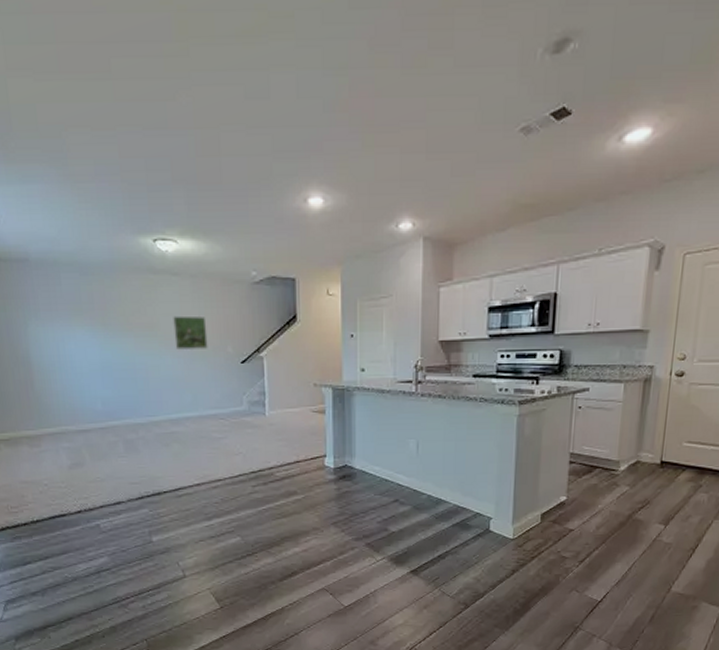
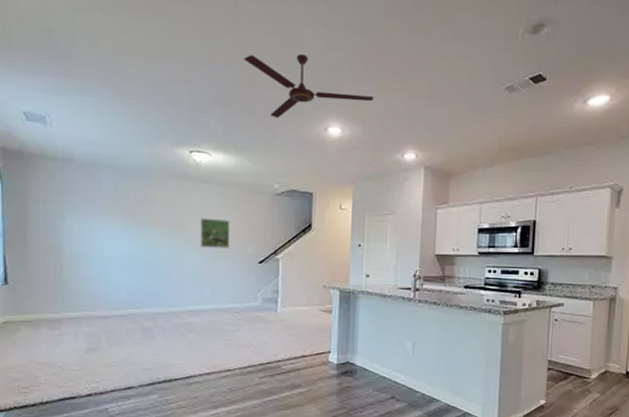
ceiling fan: none [203,109,360,191] -> present [243,54,374,118]

